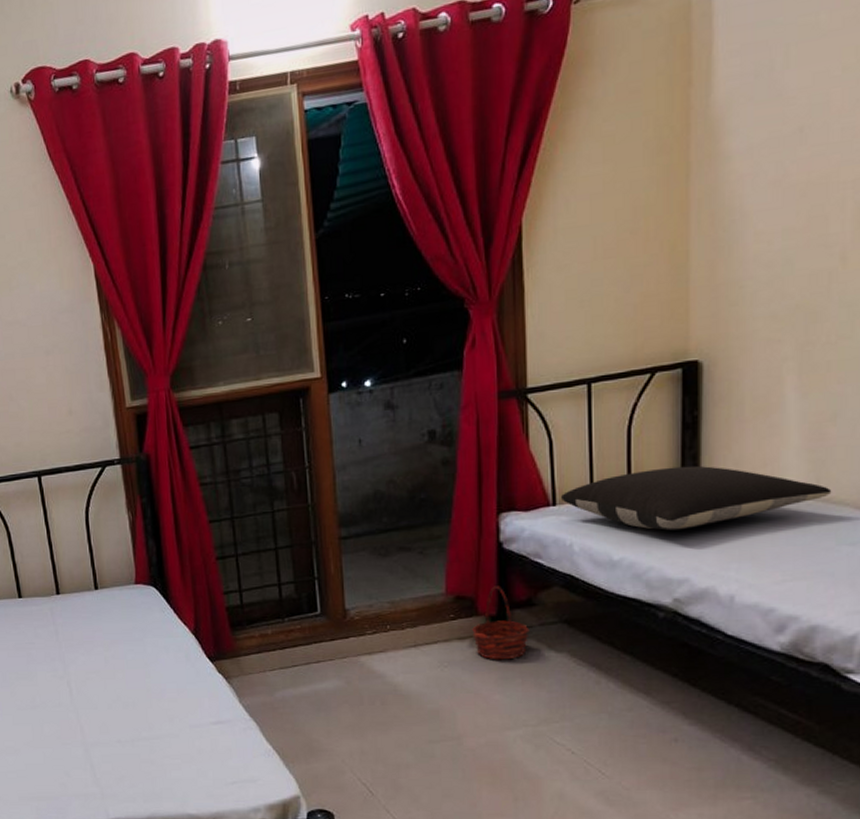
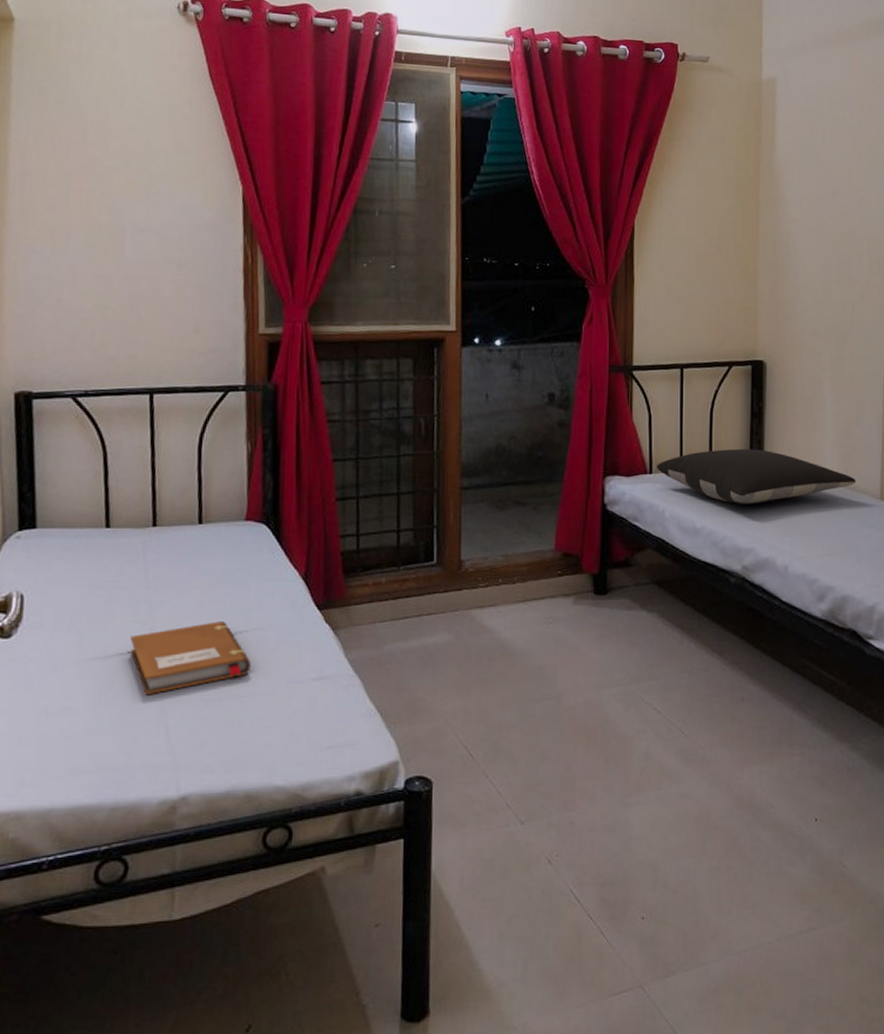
notebook: none [51,674,157,738] -> present [130,621,252,696]
basket: present [472,586,530,660] -> none [576,545,626,618]

